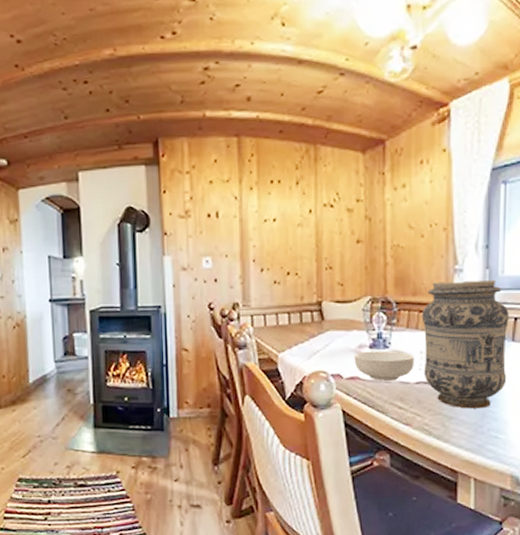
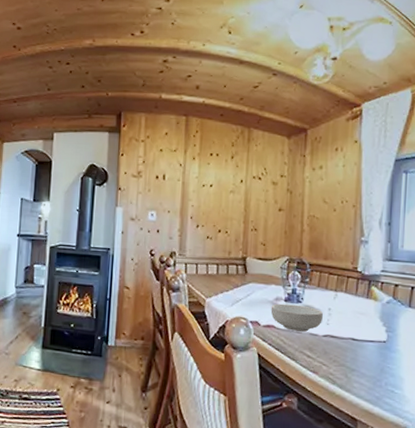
vase: present [421,280,509,409] -> none [331,250,407,364]

